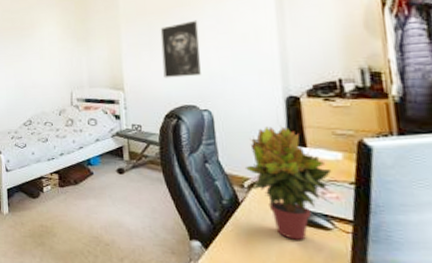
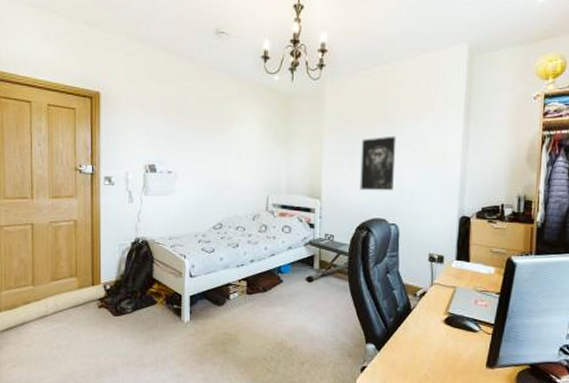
potted plant: present [244,125,336,240] -> none [419,242,486,341]

